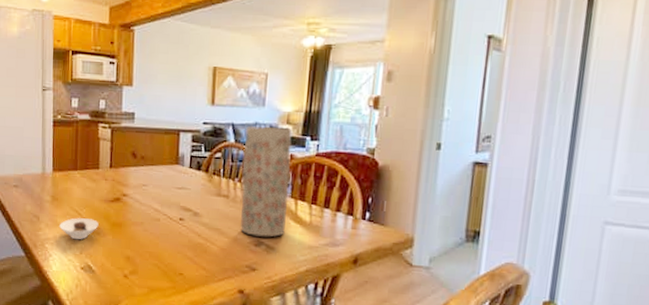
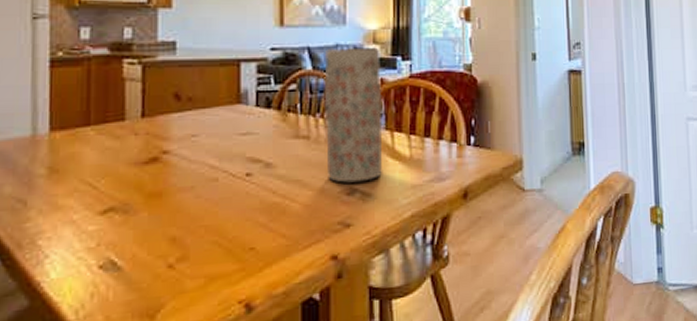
saucer: present [60,218,99,240] -> none [62,192,126,227]

